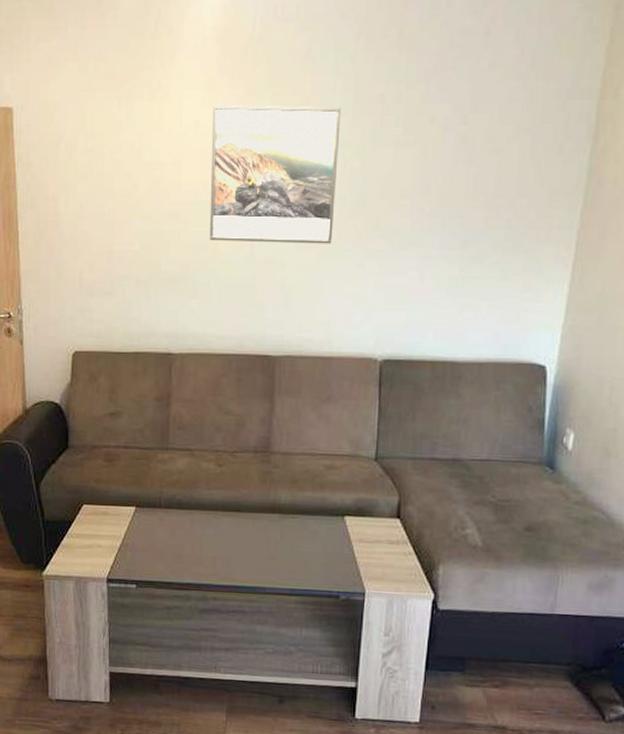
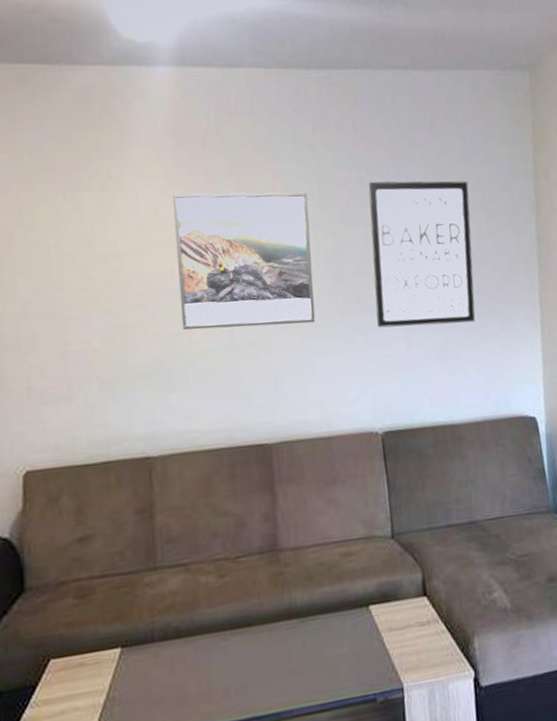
wall art: none [392,96,518,259] -> present [368,180,476,328]

